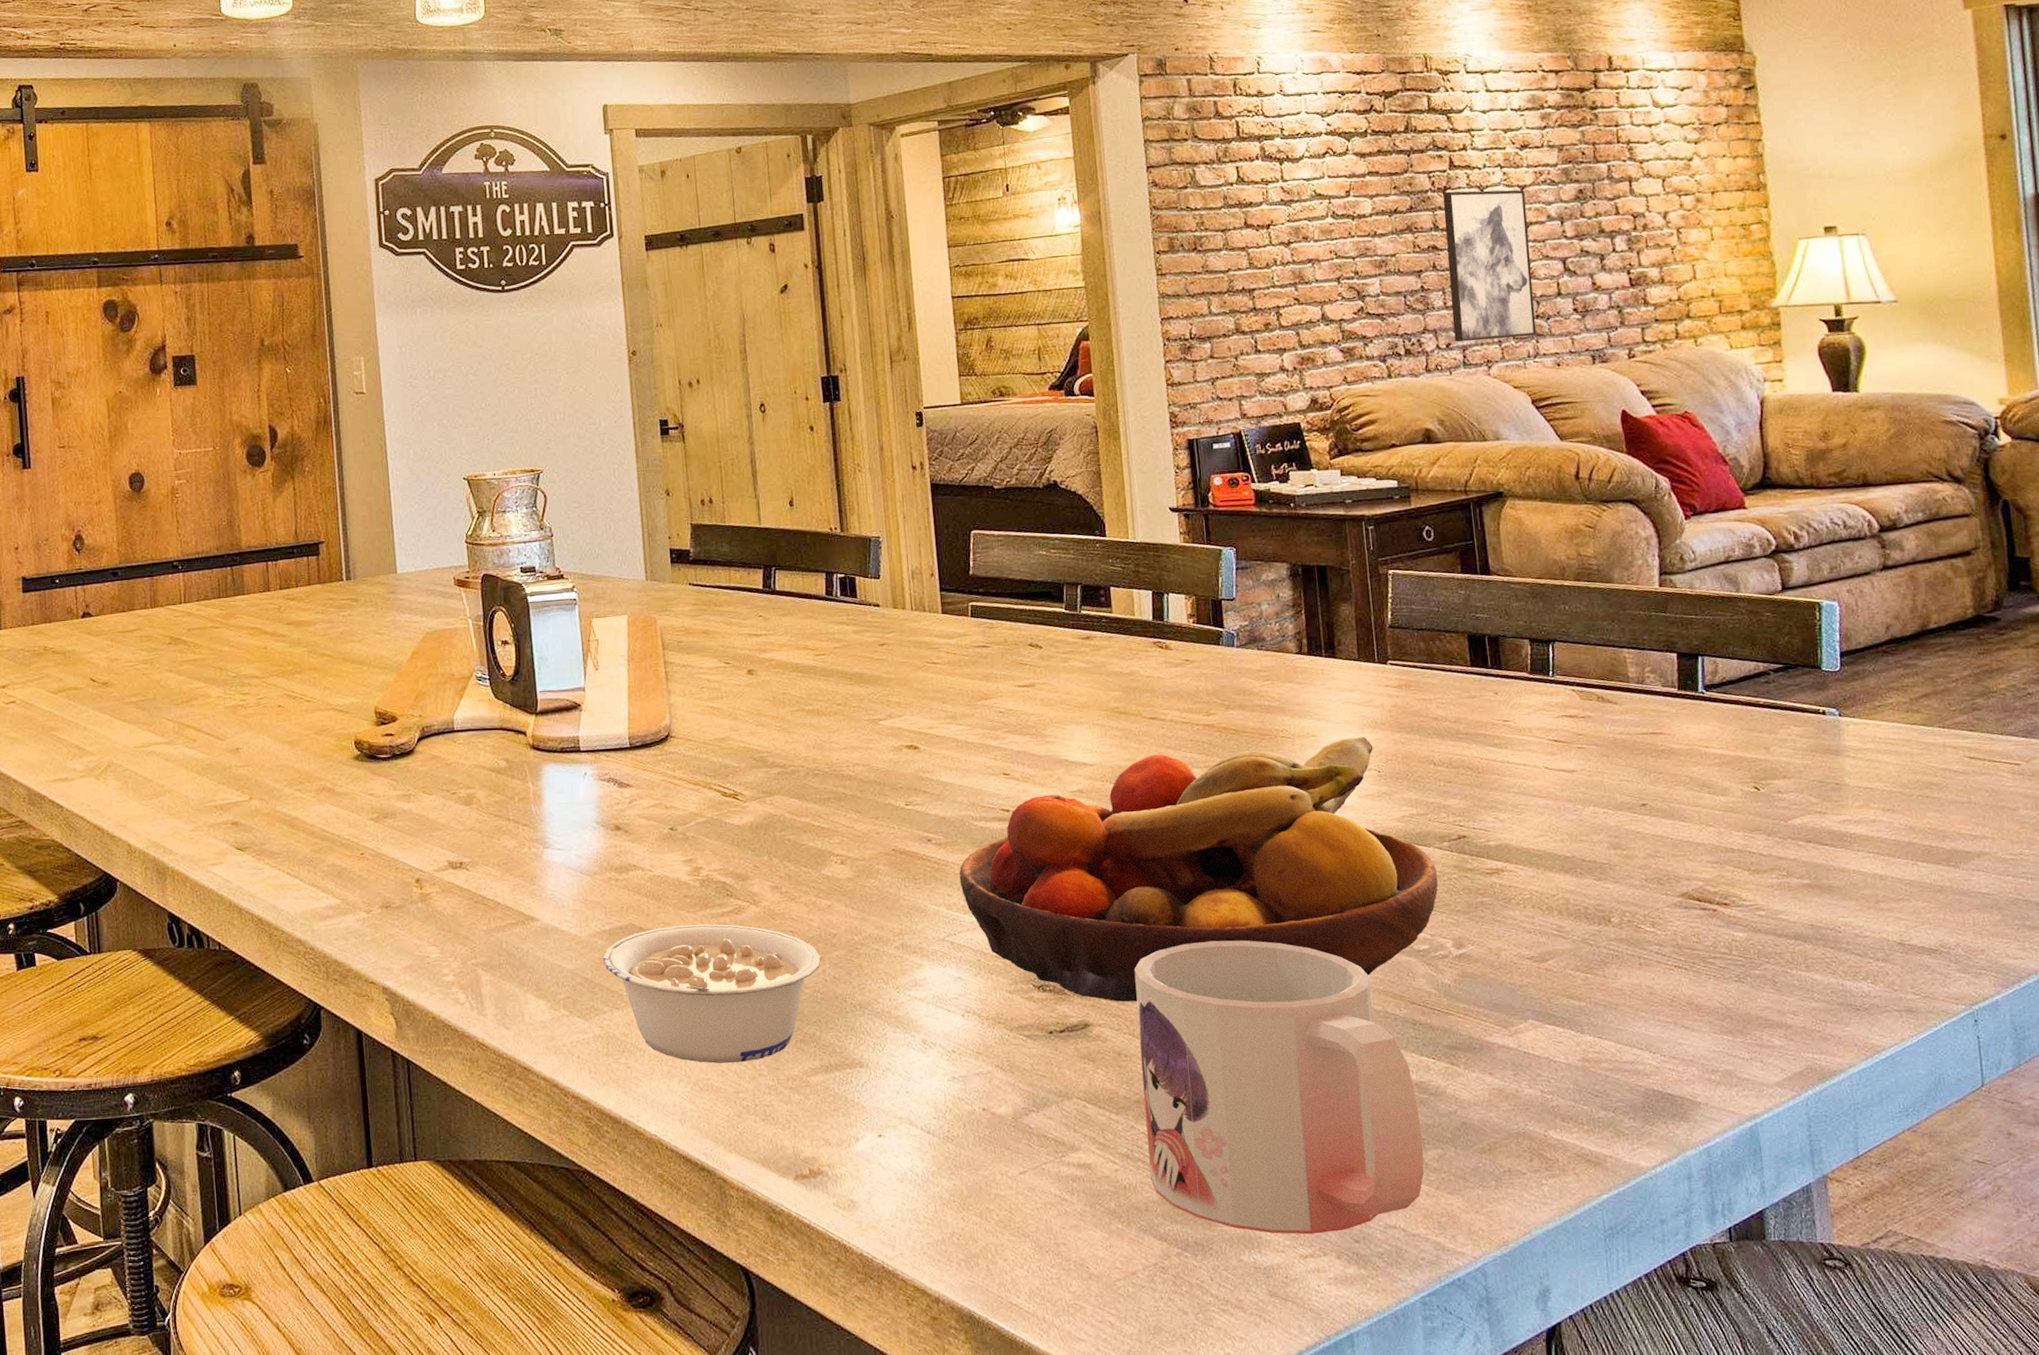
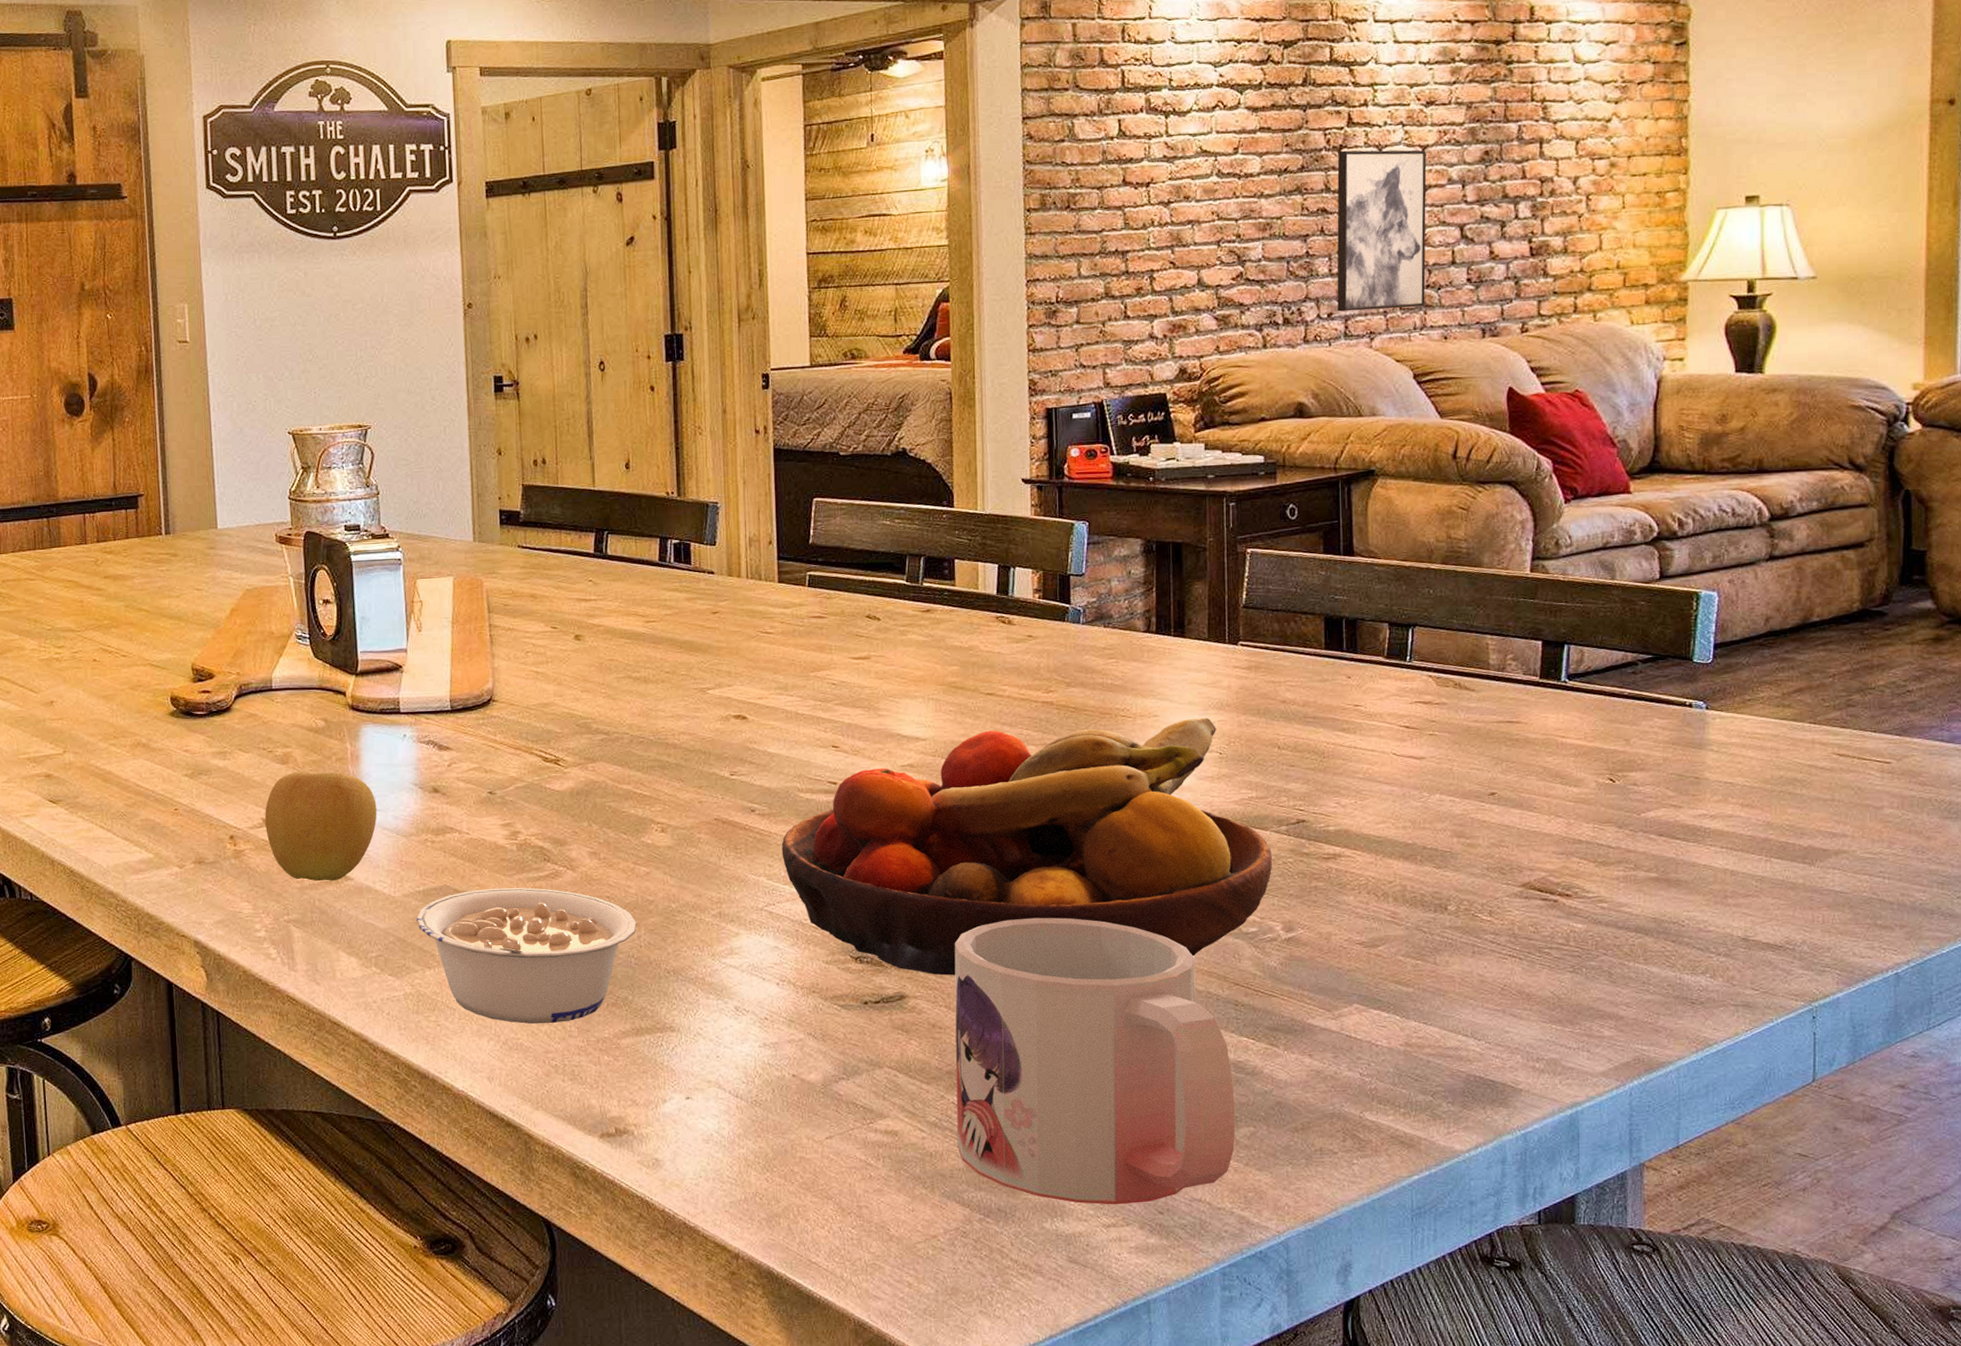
apple: none [450,812,561,923] -> present [265,771,377,881]

